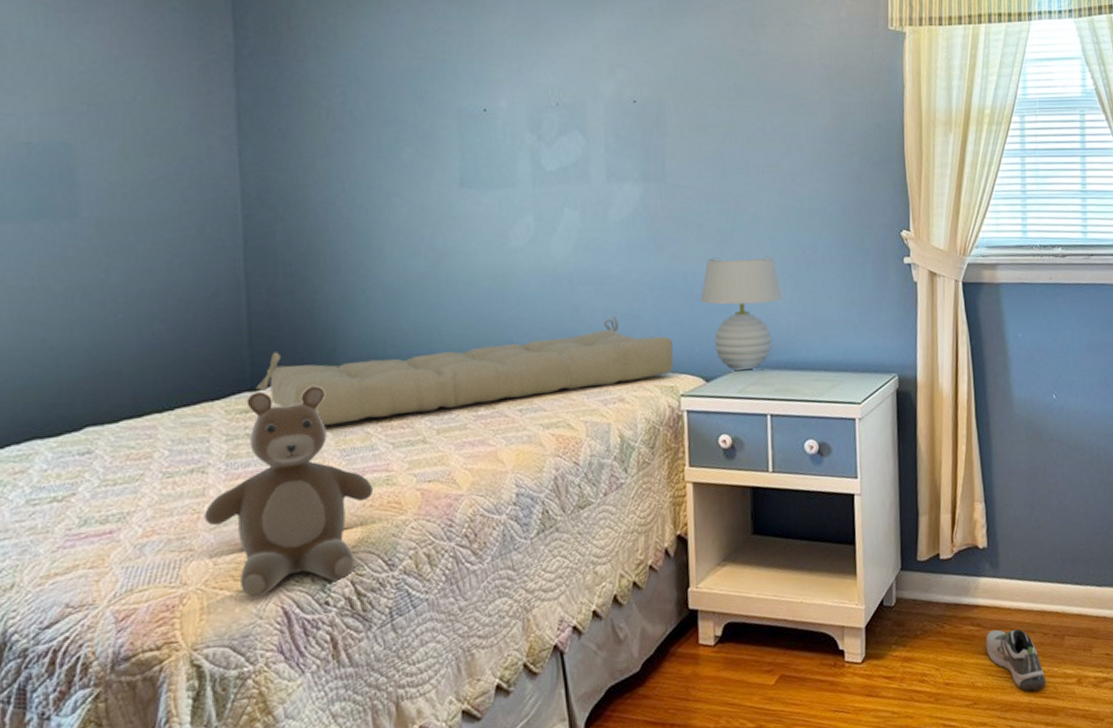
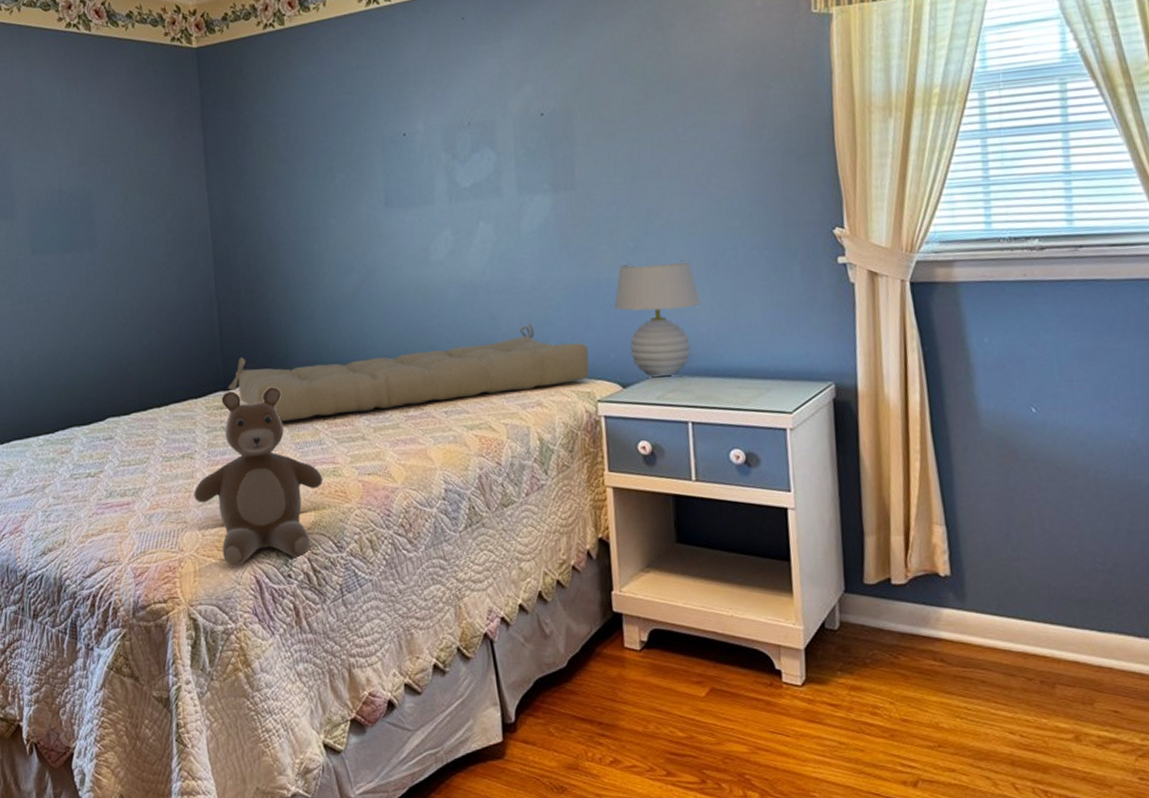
athletic shoe: present [986,629,1047,691] -> none [951,667,1033,741]

